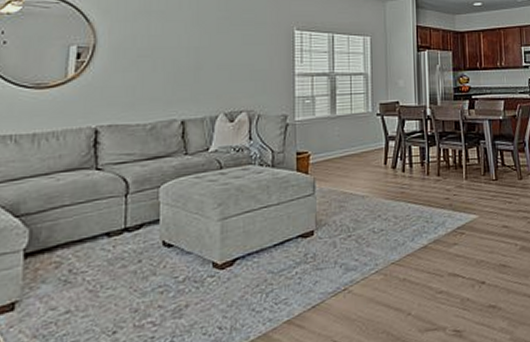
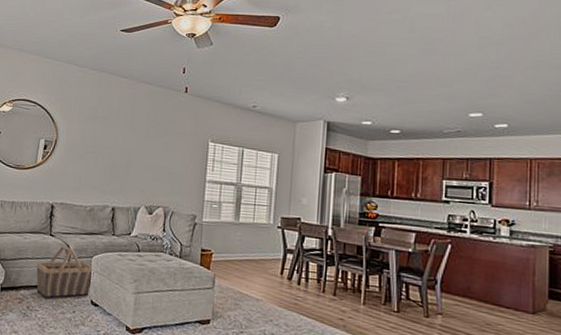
basket: none [79,179,164,254] -> present [36,245,94,300]

